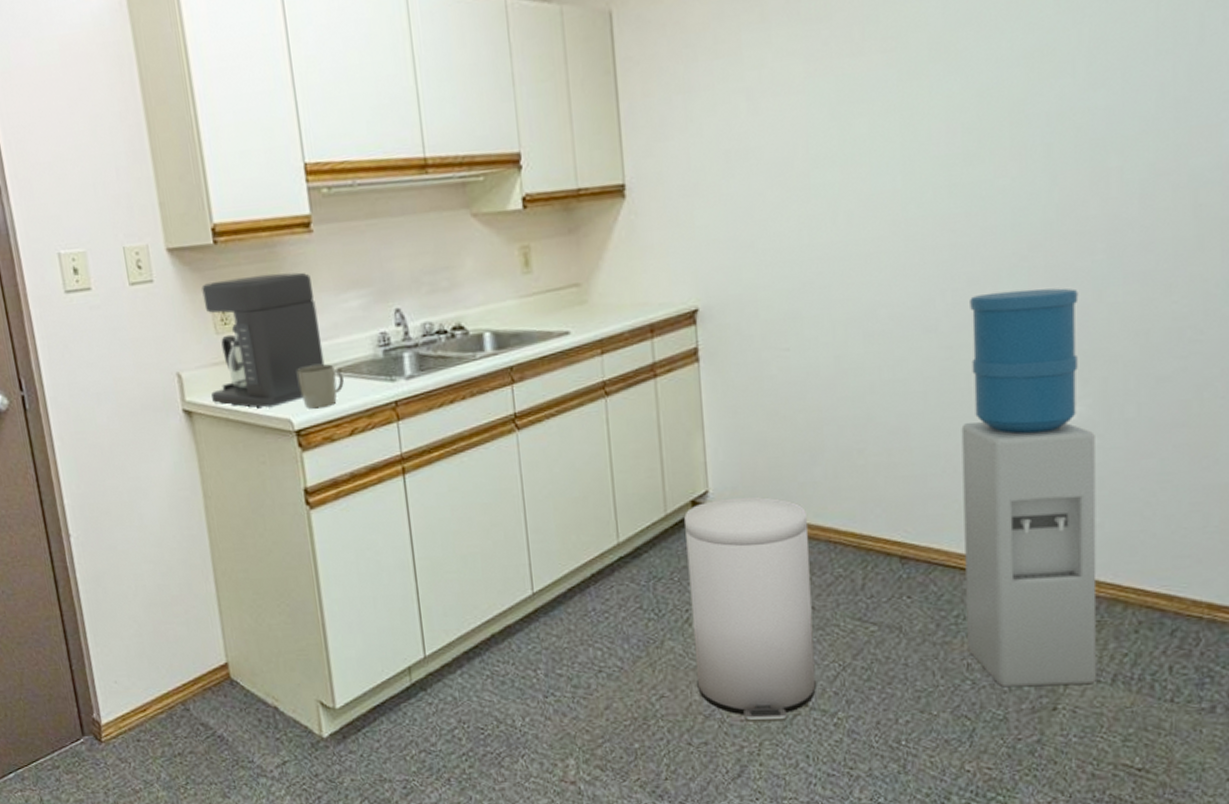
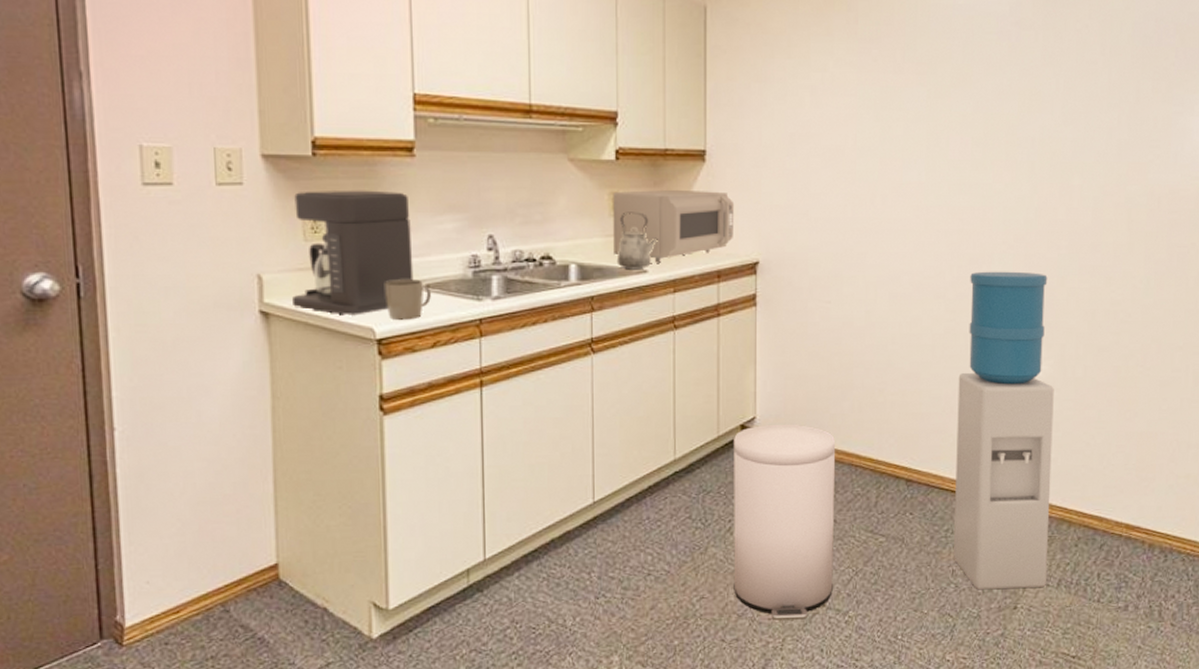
microwave: none [523,231,665,322] -> present [613,189,735,263]
kettle: none [534,265,579,333] -> present [616,212,658,270]

